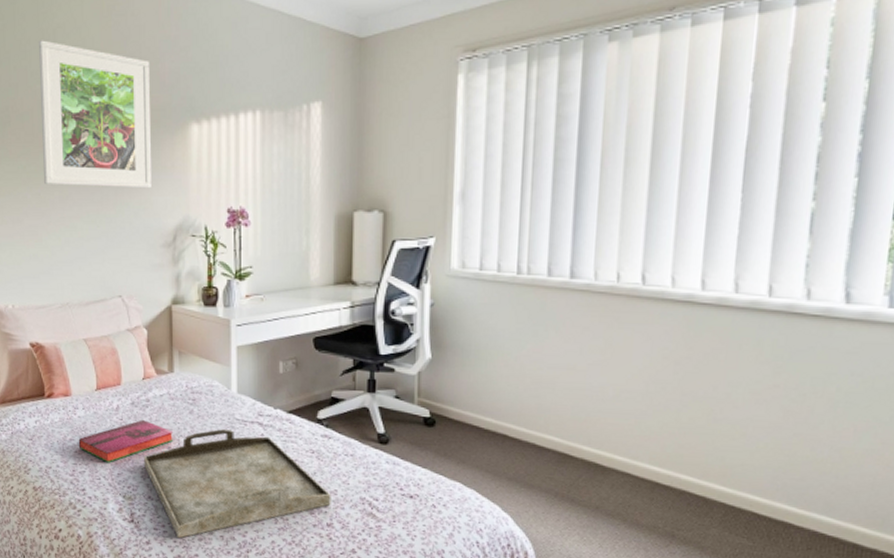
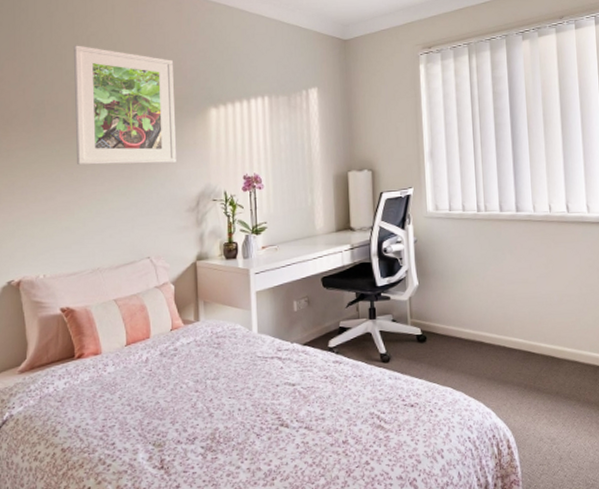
hardback book: present [78,419,173,463] -> none [108,367,200,414]
serving tray: present [144,429,331,539] -> none [173,367,345,478]

